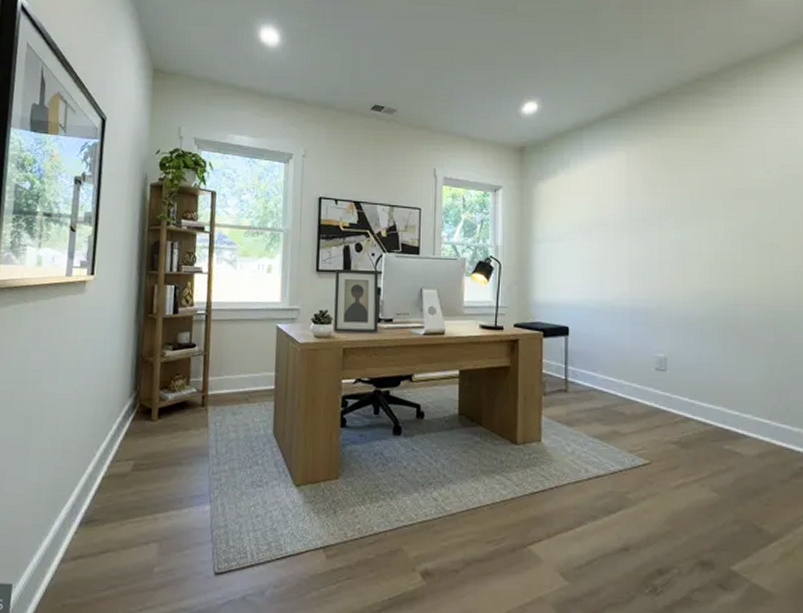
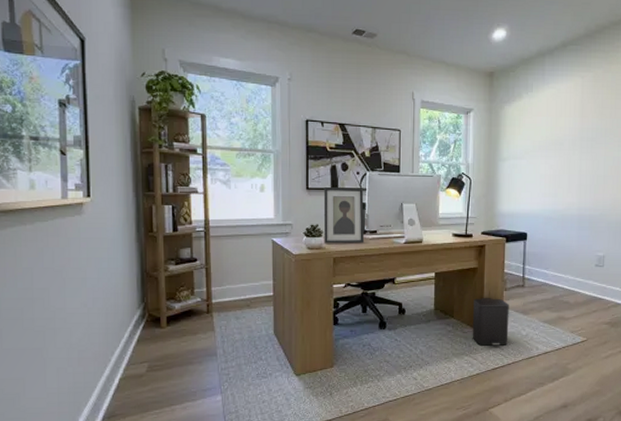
pedal bin: none [504,402,550,464] -> present [472,297,509,346]

